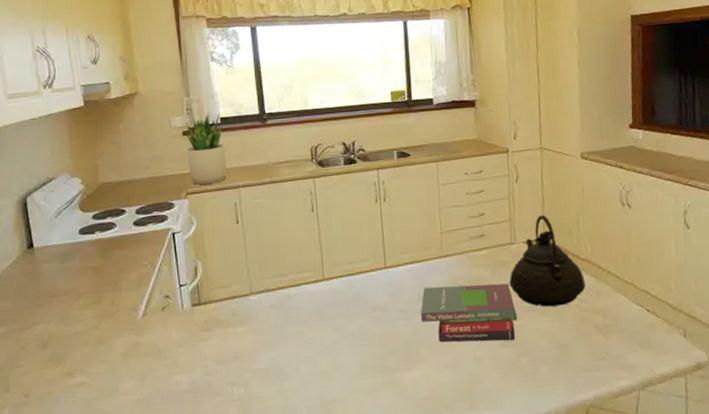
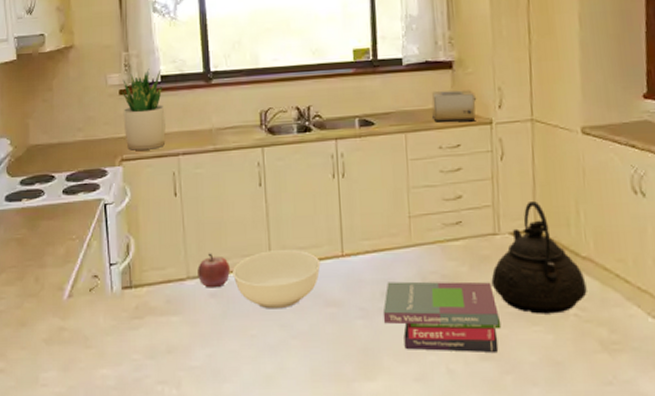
fruit: none [259,271,289,302] -> present [198,253,231,288]
bowl: none [290,264,367,316] -> present [232,249,321,309]
toaster: none [458,124,495,153] -> present [431,90,476,123]

